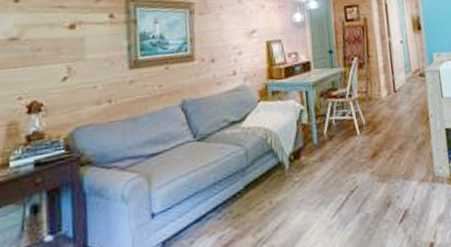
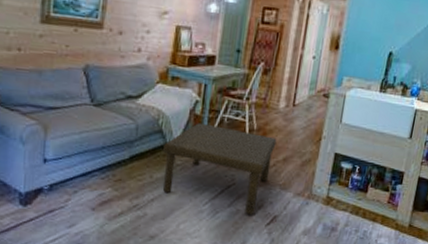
coffee table: none [277,128,390,217] -> present [163,123,277,215]

